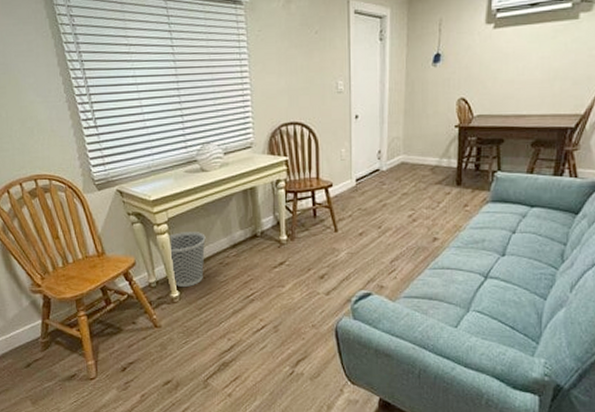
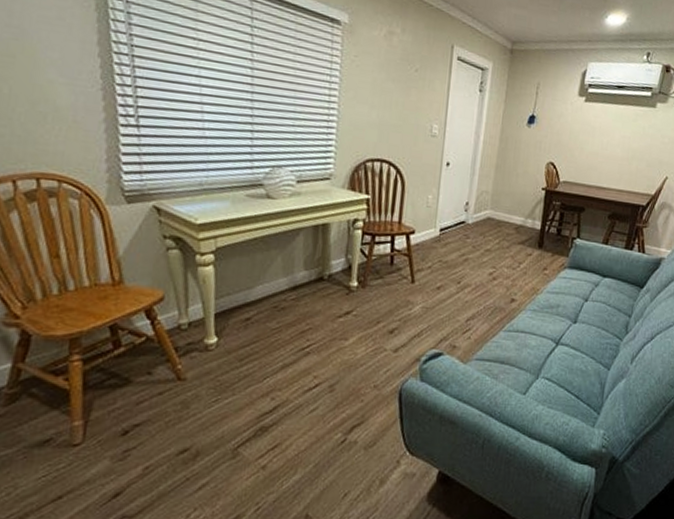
wastebasket: present [167,232,206,287] -> none [210,265,261,332]

